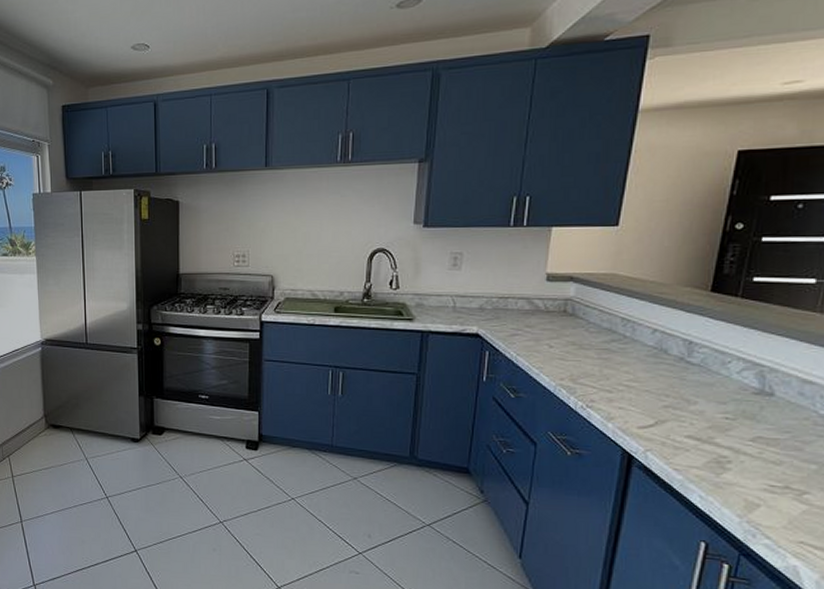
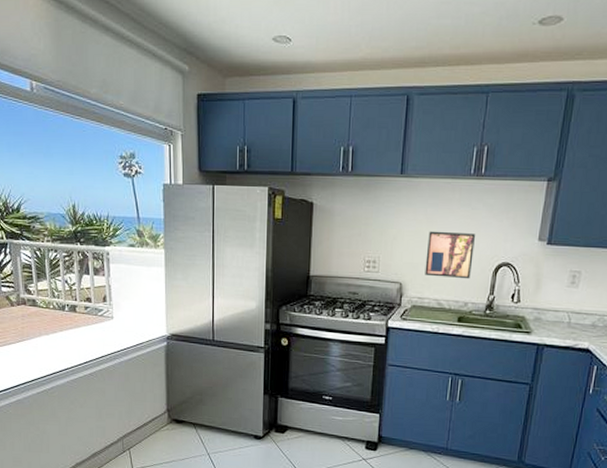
wall art: none [296,220,347,268] -> present [425,231,476,280]

